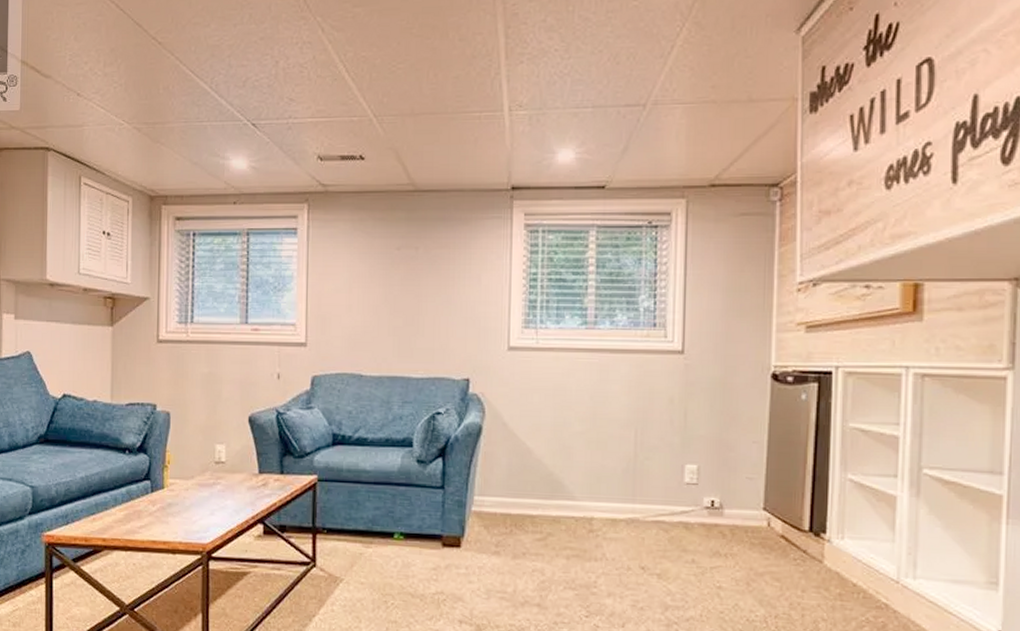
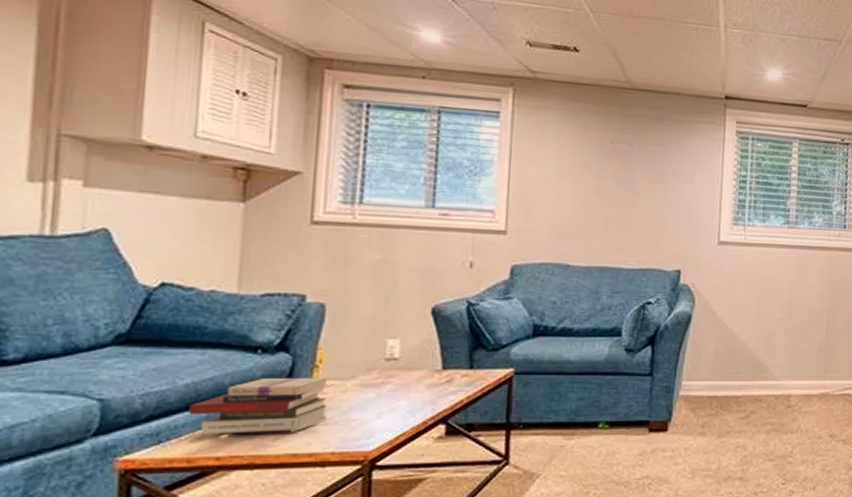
books: none [84,475,175,523] -> present [188,377,328,435]

